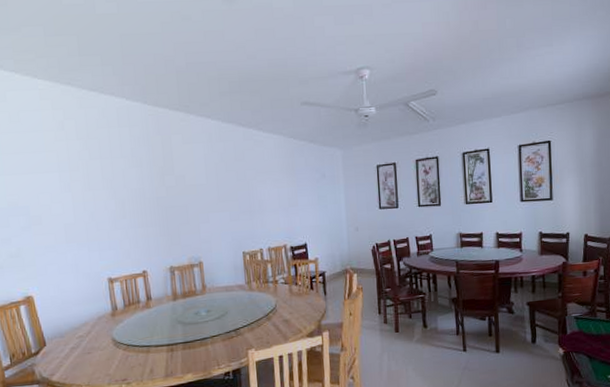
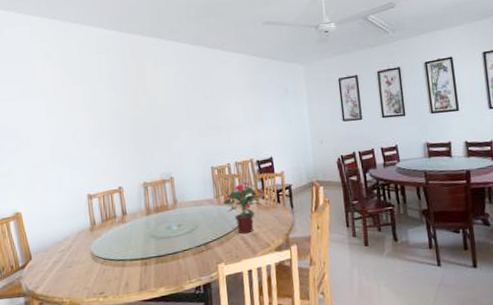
potted flower: none [254,268,296,321] -> present [223,182,264,234]

